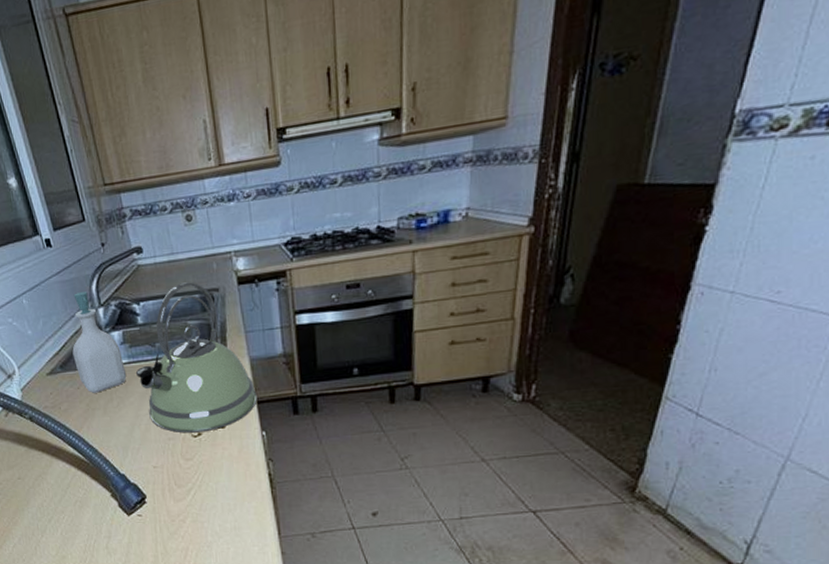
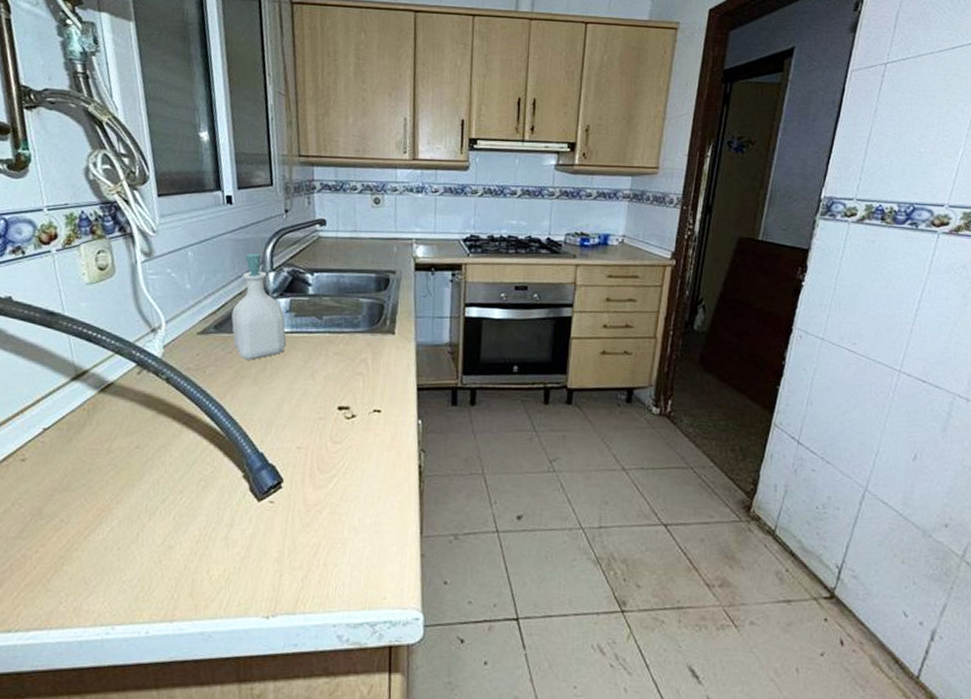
kettle: present [135,282,257,433] -> none [296,260,418,415]

